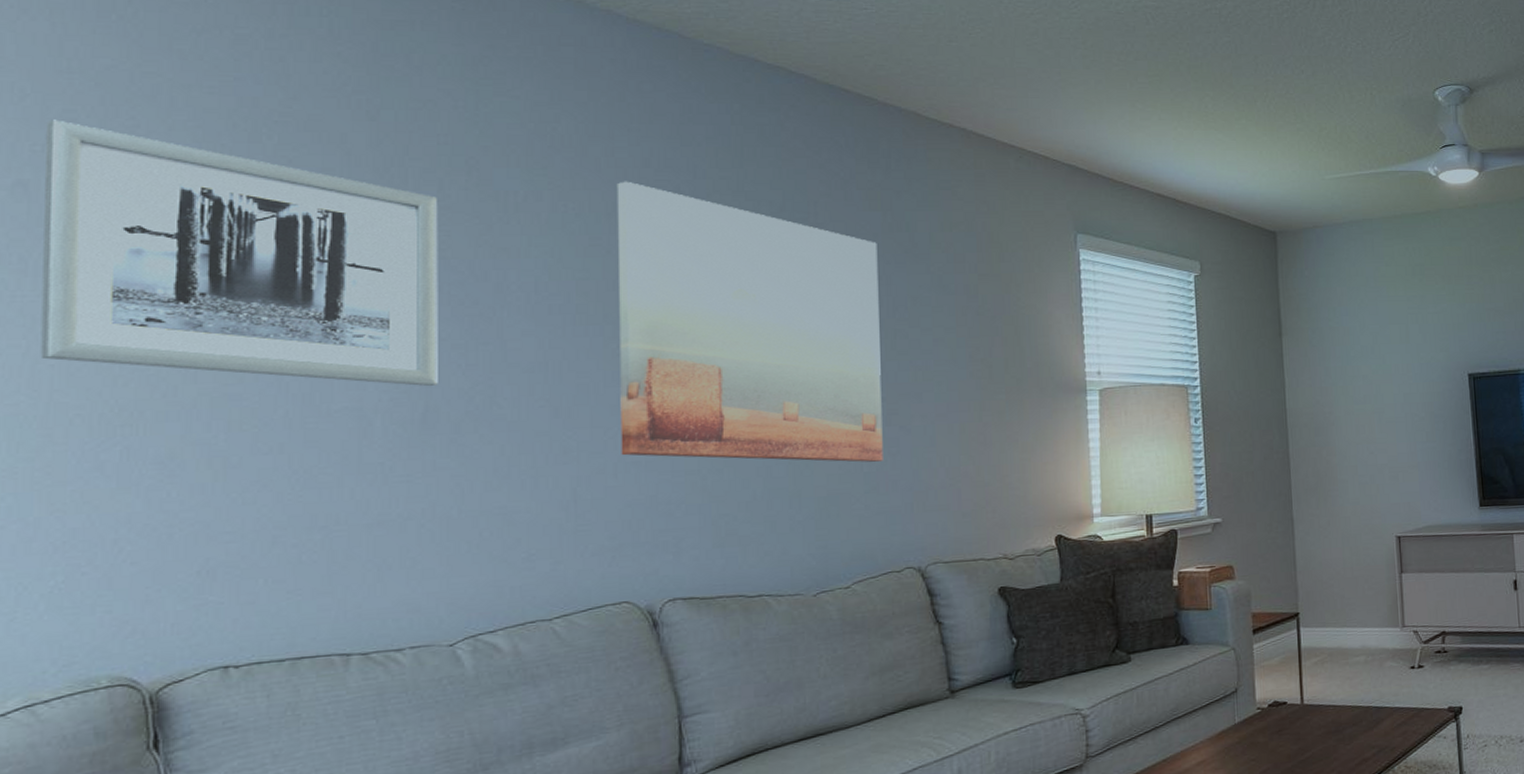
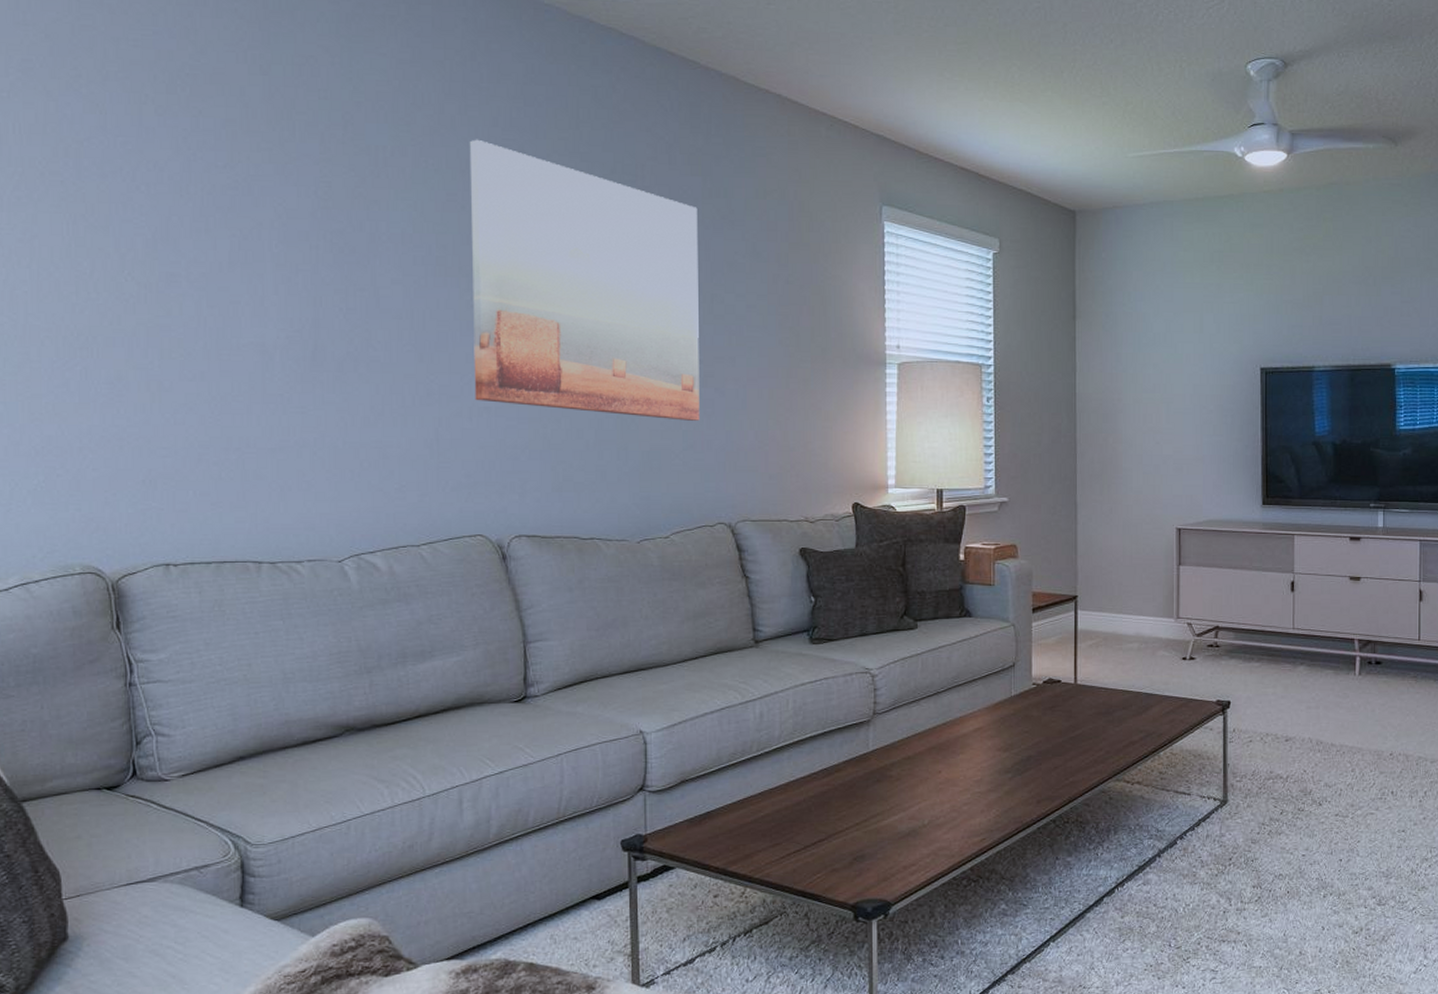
wall art: present [40,119,438,387] -> none [9,68,324,328]

